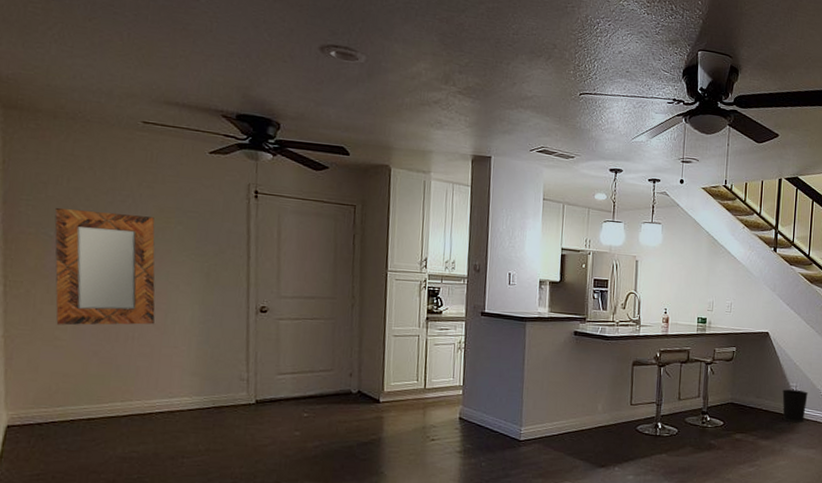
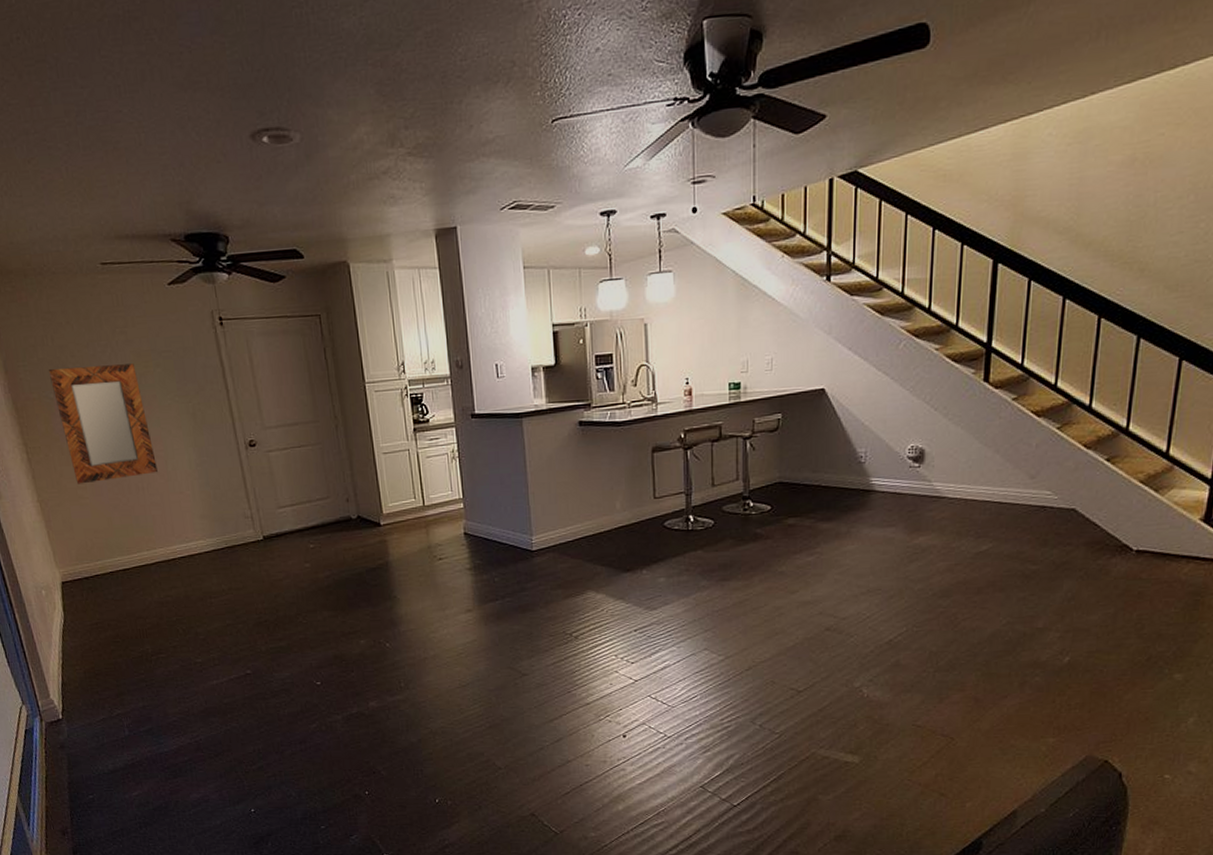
wastebasket: present [782,389,808,422] -> none [847,456,882,497]

